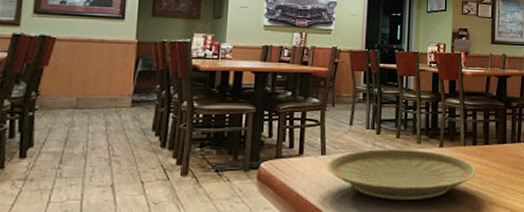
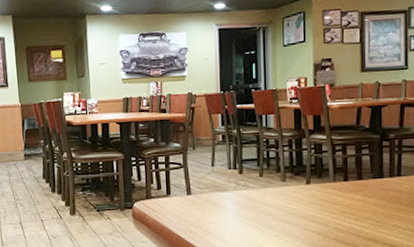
plate: present [326,149,477,200] -> none [193,187,349,236]

